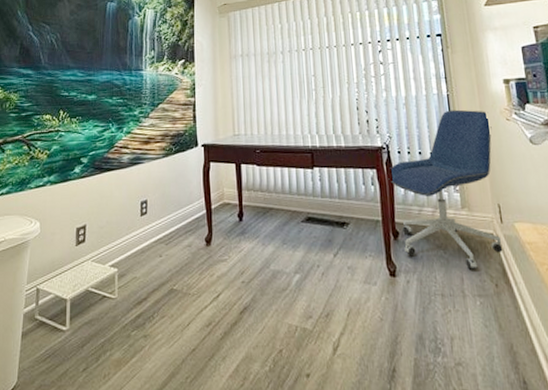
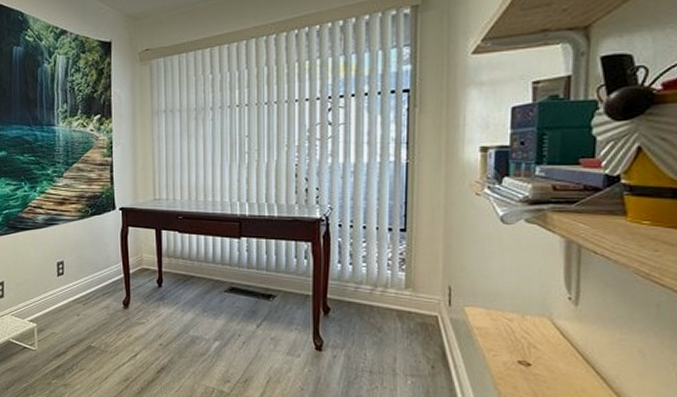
office chair: present [388,109,503,270] -> none [324,180,456,351]

